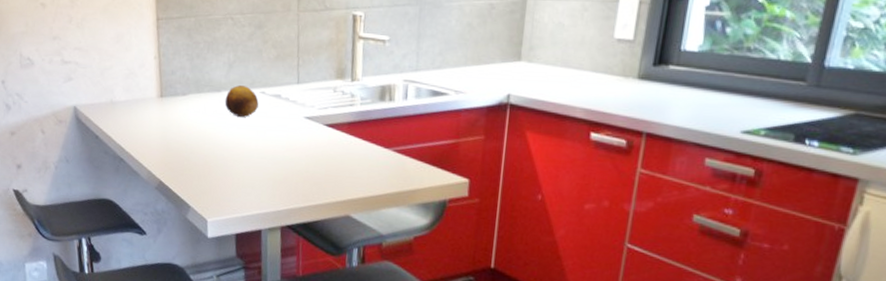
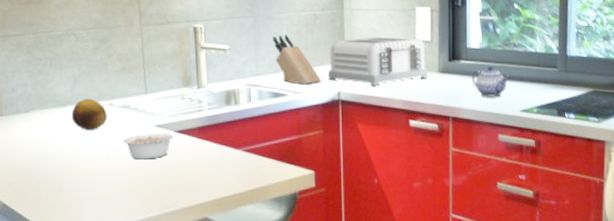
legume: none [271,125,331,151] -> present [122,134,182,160]
knife block: none [438,26,490,85] -> present [273,34,321,85]
toaster: none [498,32,624,90] -> present [328,37,428,86]
teapot: none [680,74,735,114] -> present [472,66,510,98]

